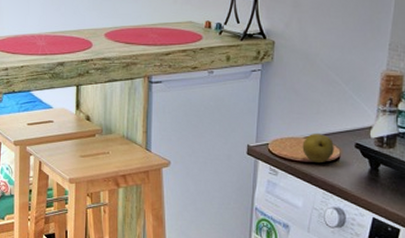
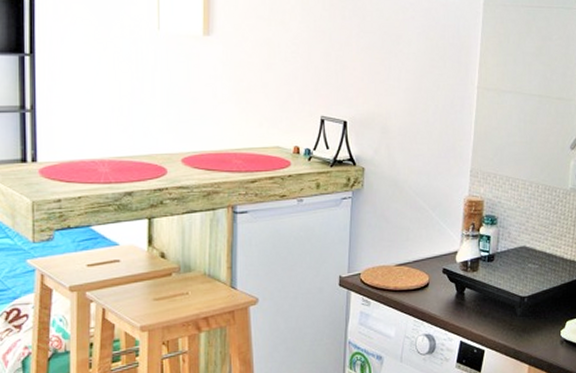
fruit: present [302,134,334,162] -> none [393,261,423,290]

